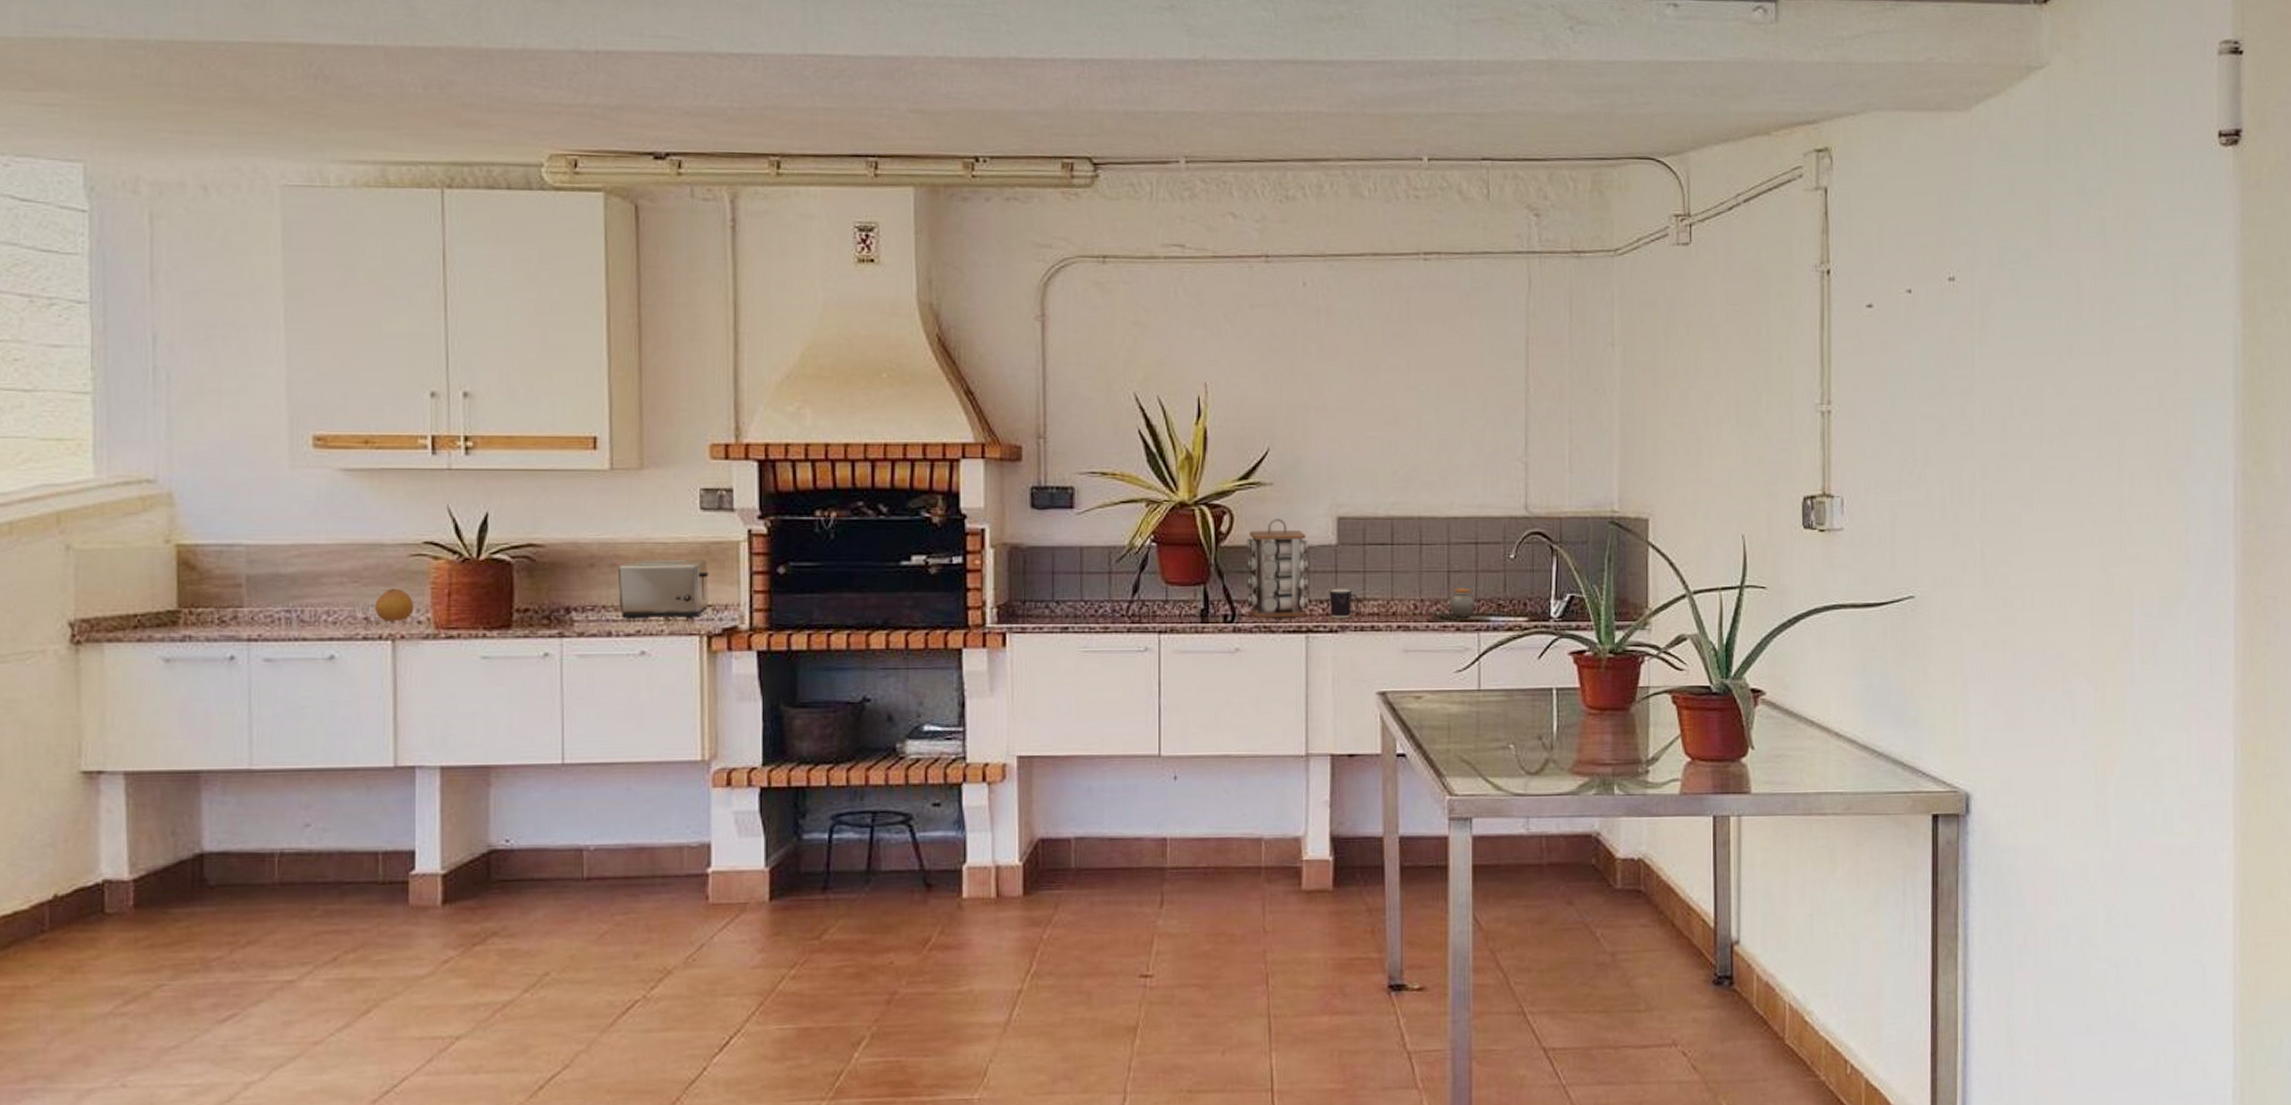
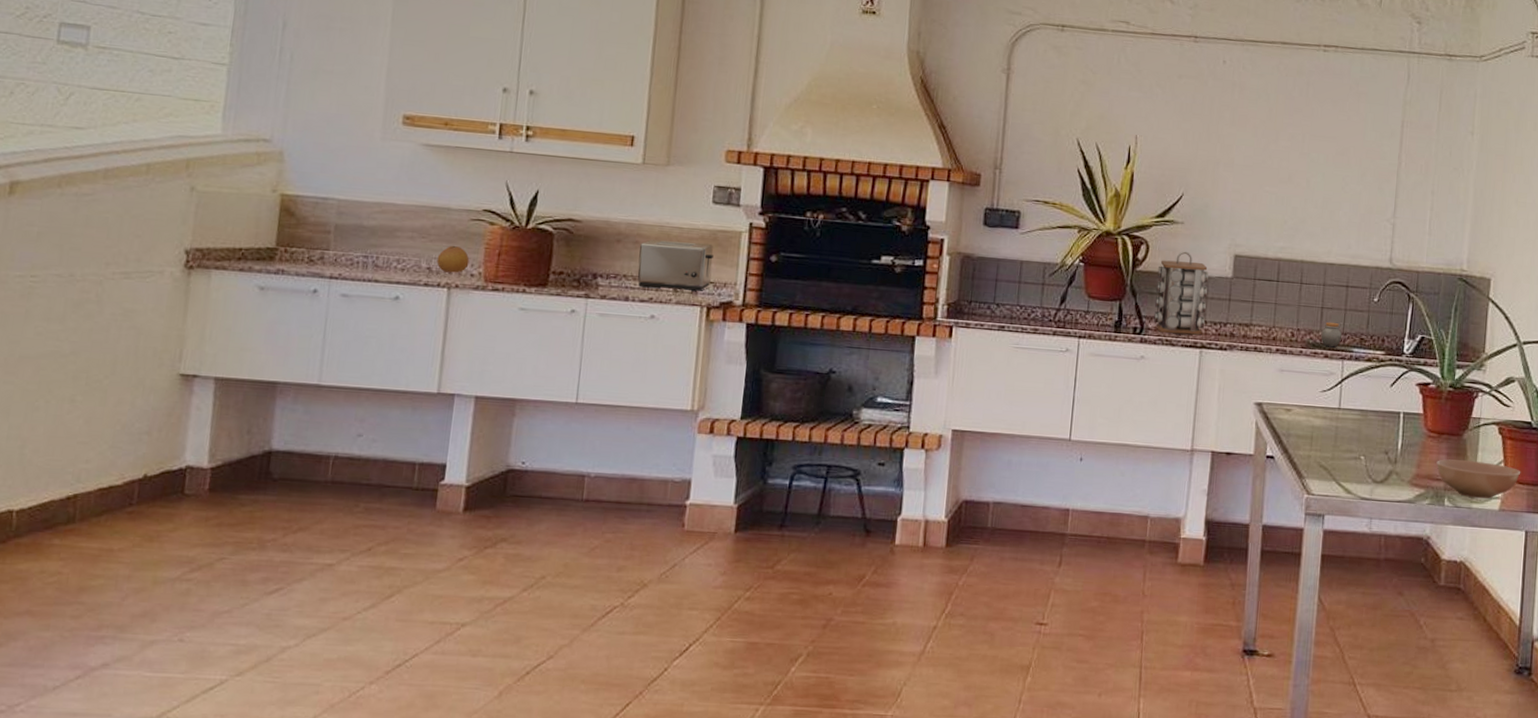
mug: present [1329,589,1360,619] -> none [1222,314,1247,340]
bowl: none [1601,738,1703,783] -> present [1436,459,1521,499]

